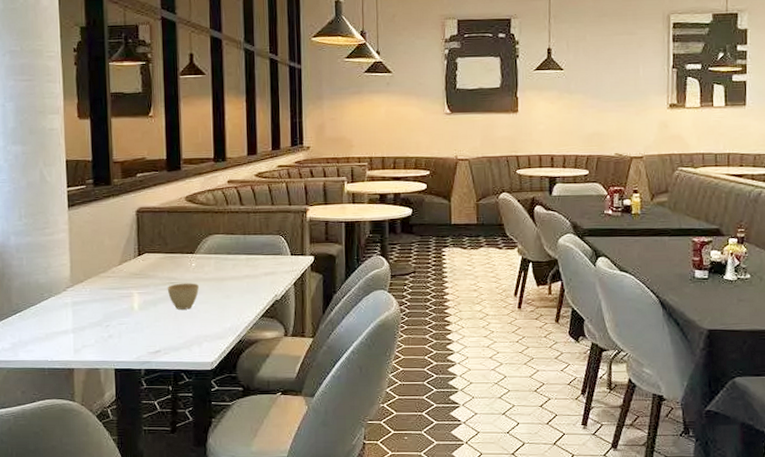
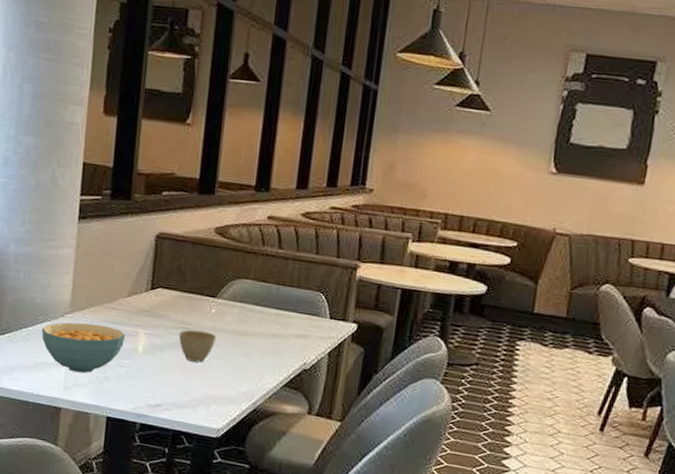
cereal bowl: none [47,292,122,336] -> present [41,322,126,373]

